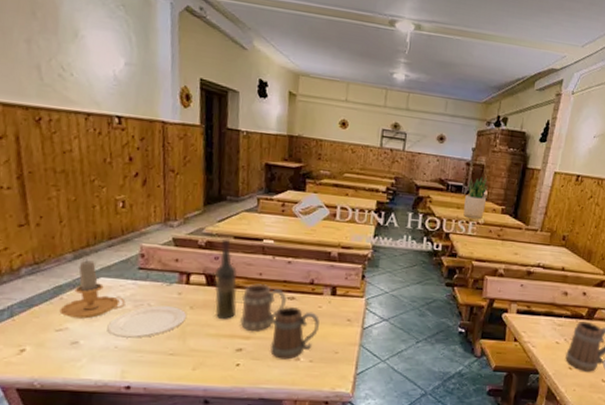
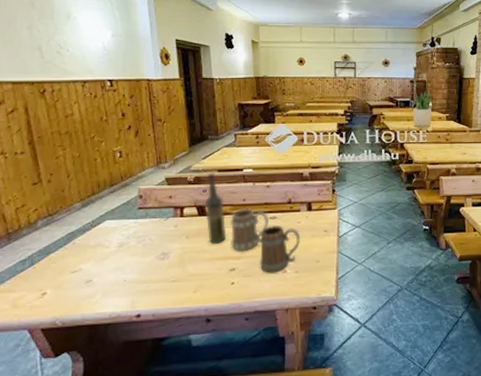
candle: present [59,259,126,319] -> none [73,206,130,259]
plate: present [107,305,187,338] -> none [116,238,184,271]

